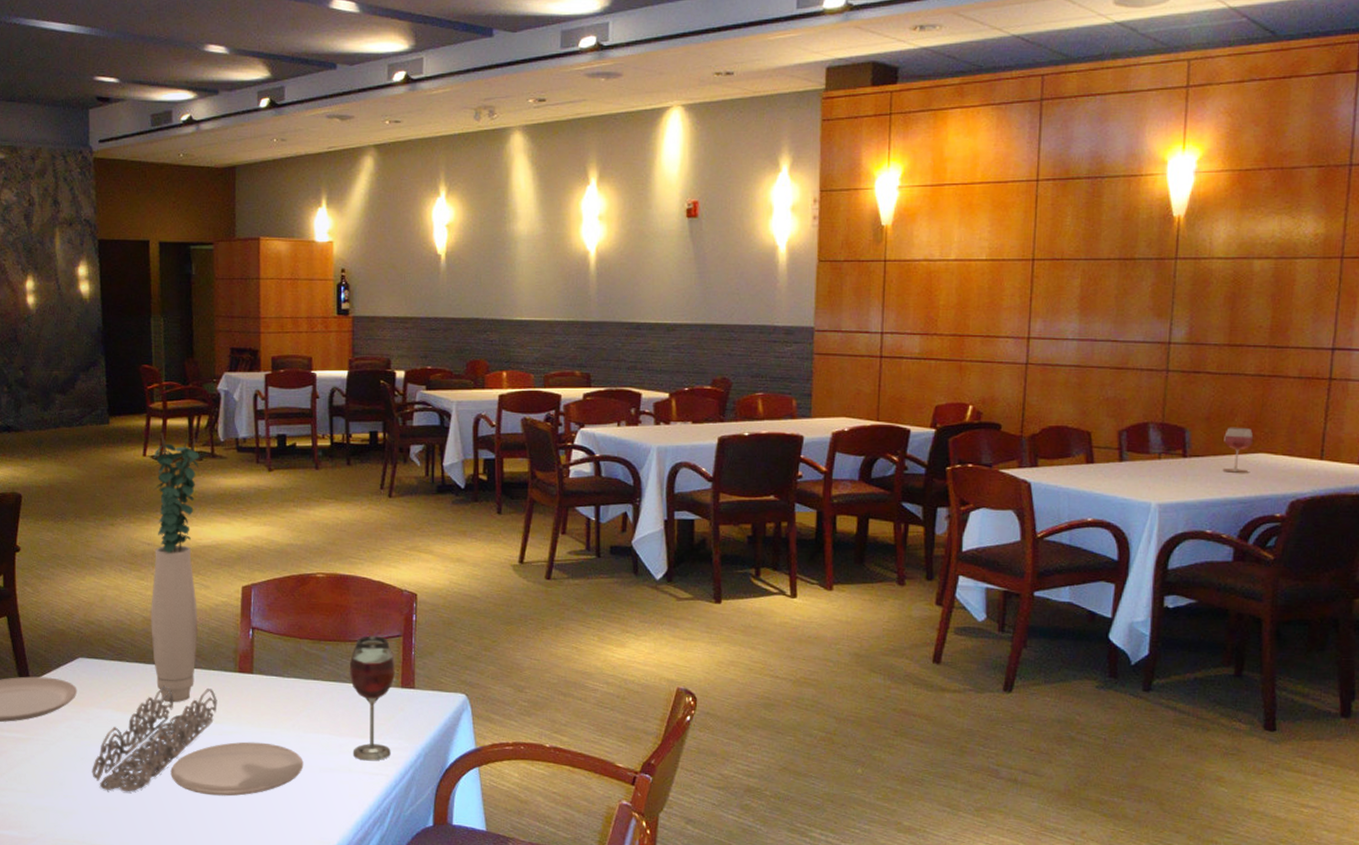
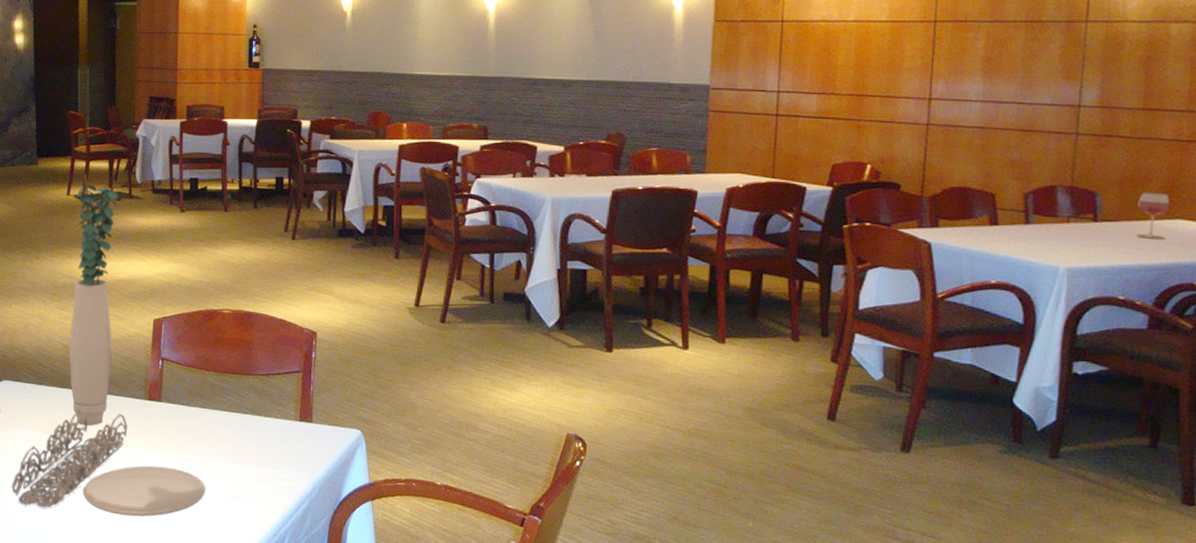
wineglass: present [349,636,395,761] -> none [251,370,294,490]

